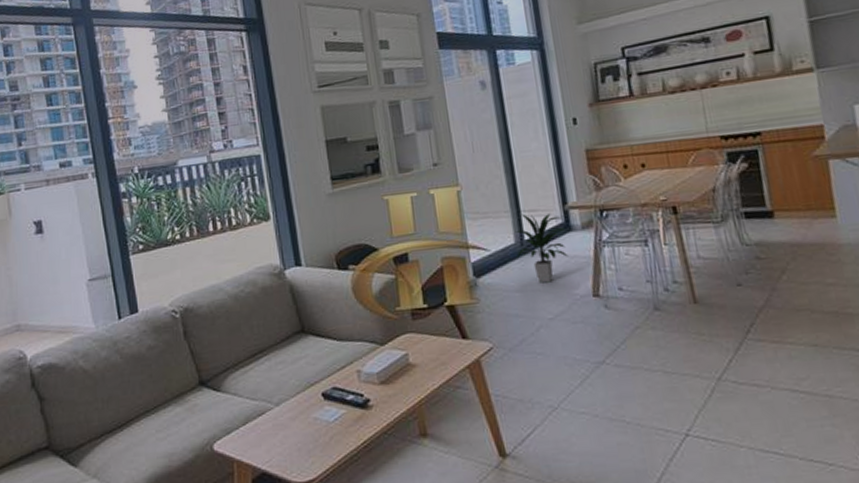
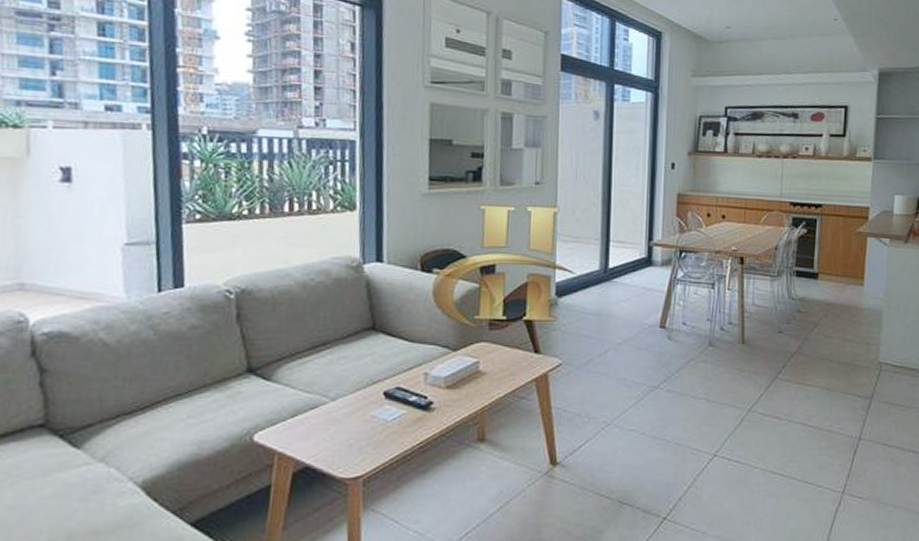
indoor plant: present [515,213,569,283] -> none [598,243,646,310]

